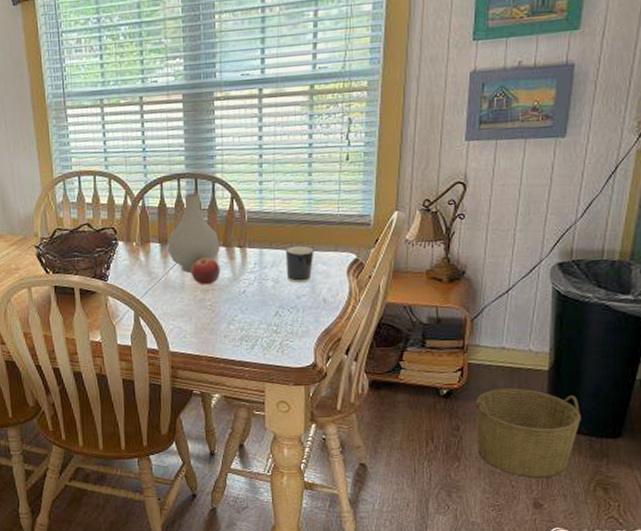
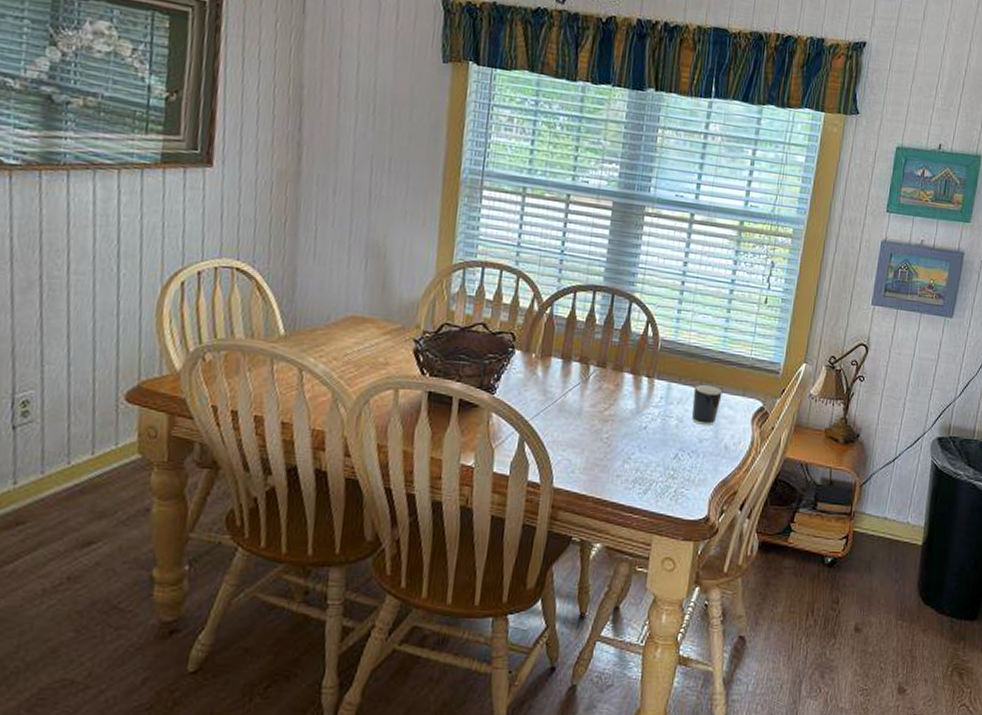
vase: present [167,193,220,273] -> none [569,309,628,398]
fruit: present [190,256,221,285] -> none [591,382,624,415]
basket: present [475,388,581,478] -> none [853,561,946,660]

